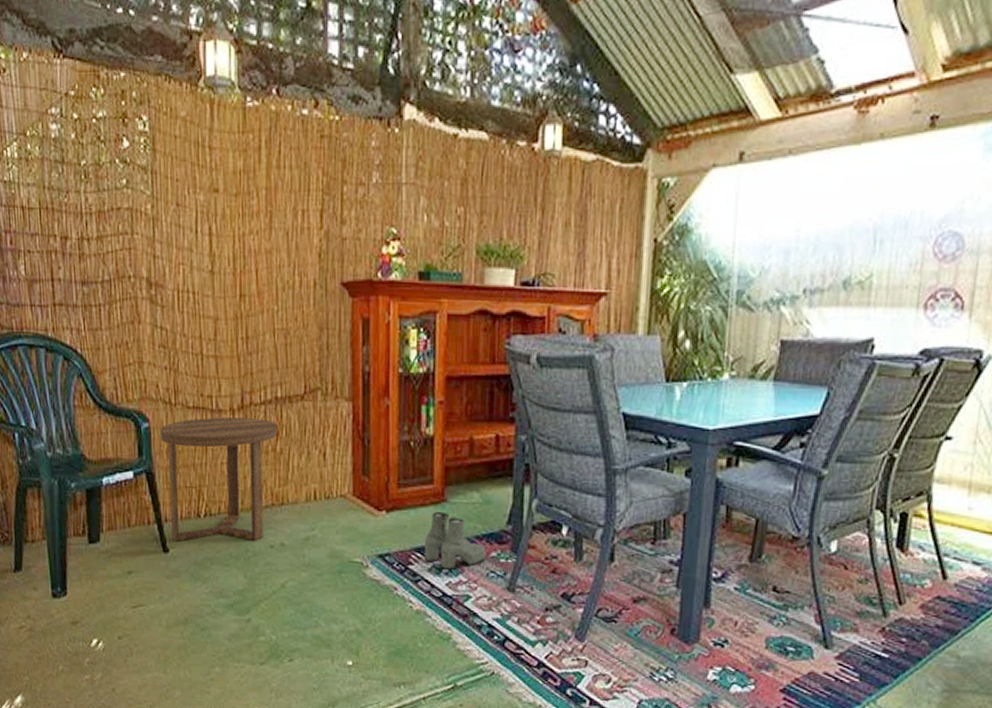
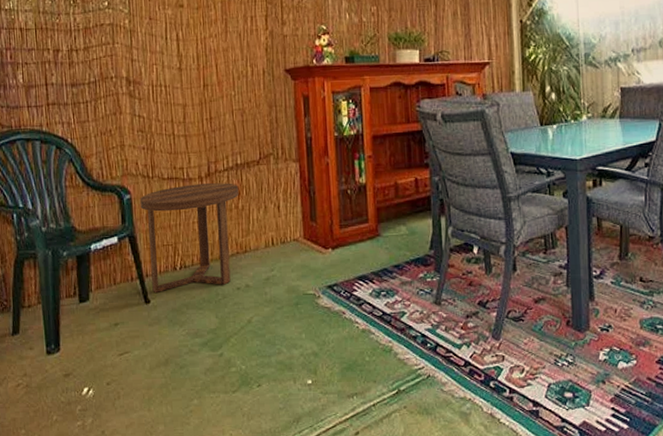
boots: present [424,511,486,570] -> none [364,244,415,292]

